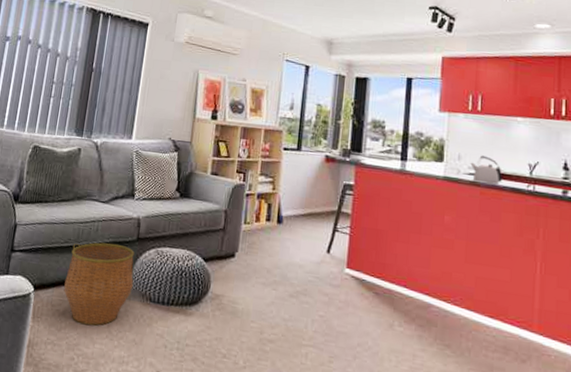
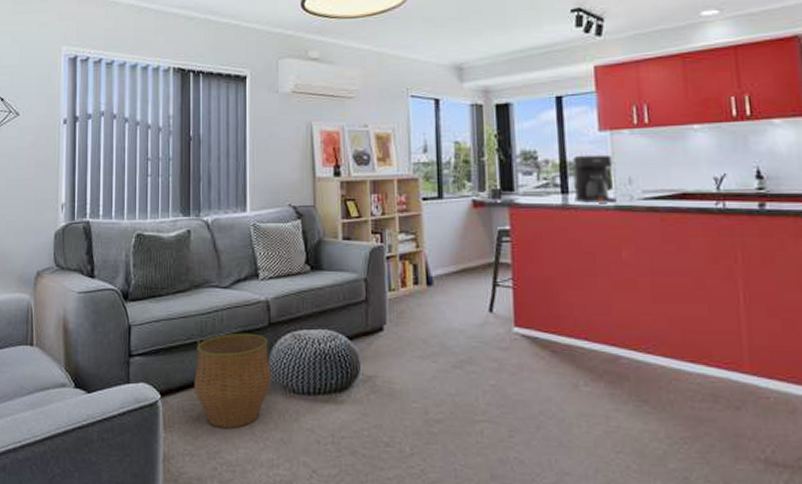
coffee maker: none [411,130,447,175] -> present [573,154,617,204]
kettle: present [470,155,502,185] -> none [644,175,684,208]

